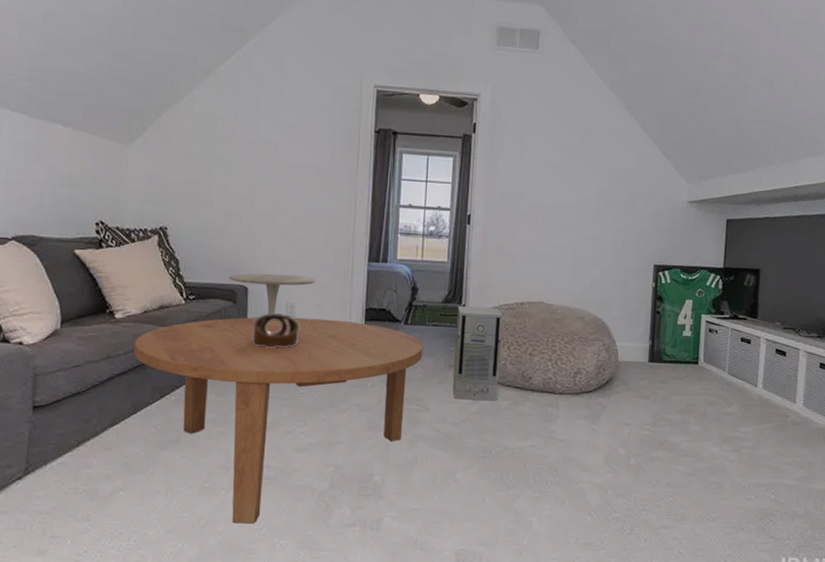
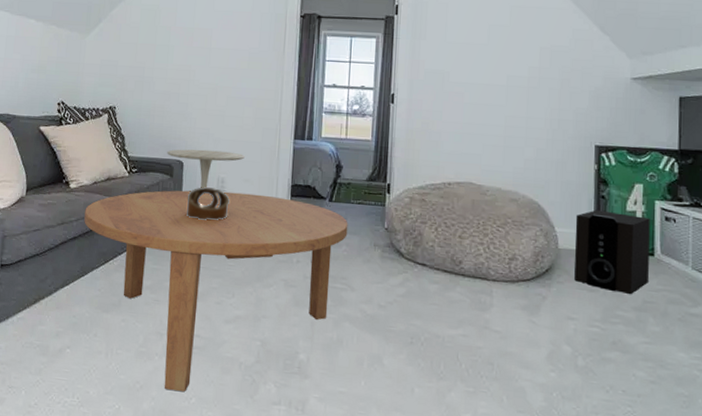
air purifier: present [453,305,504,401] -> none [378,184,430,285]
speaker: none [631,324,697,400] -> present [574,210,650,295]

